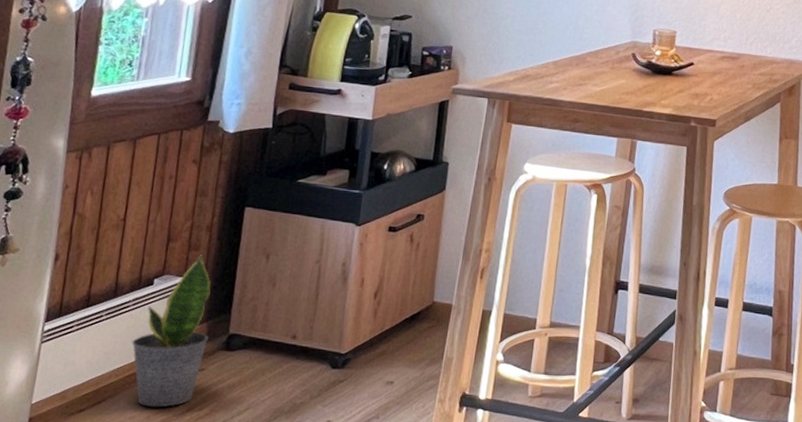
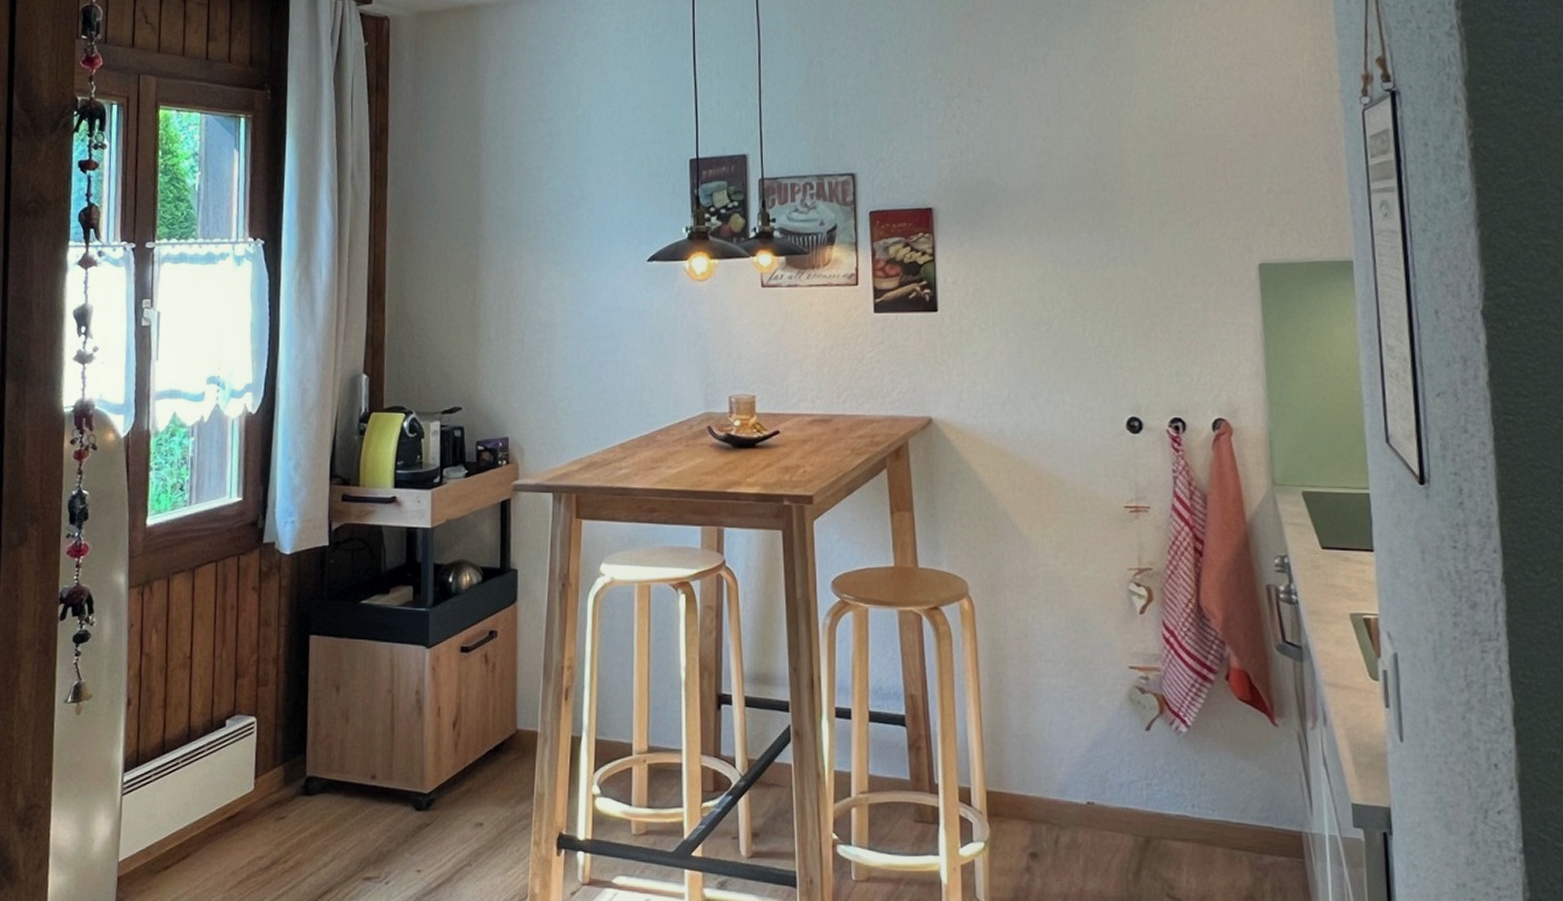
potted plant: present [132,255,211,408] -> none [210,690,286,861]

